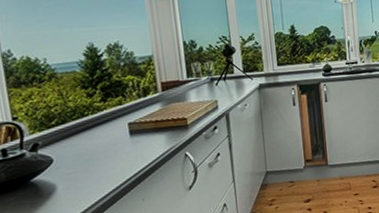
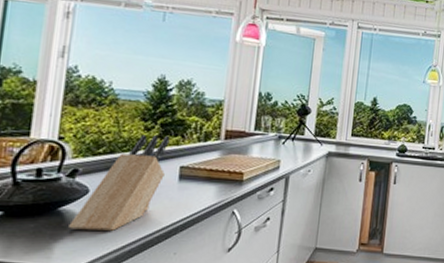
knife block: none [44,97,116,196] -> present [69,135,170,231]

